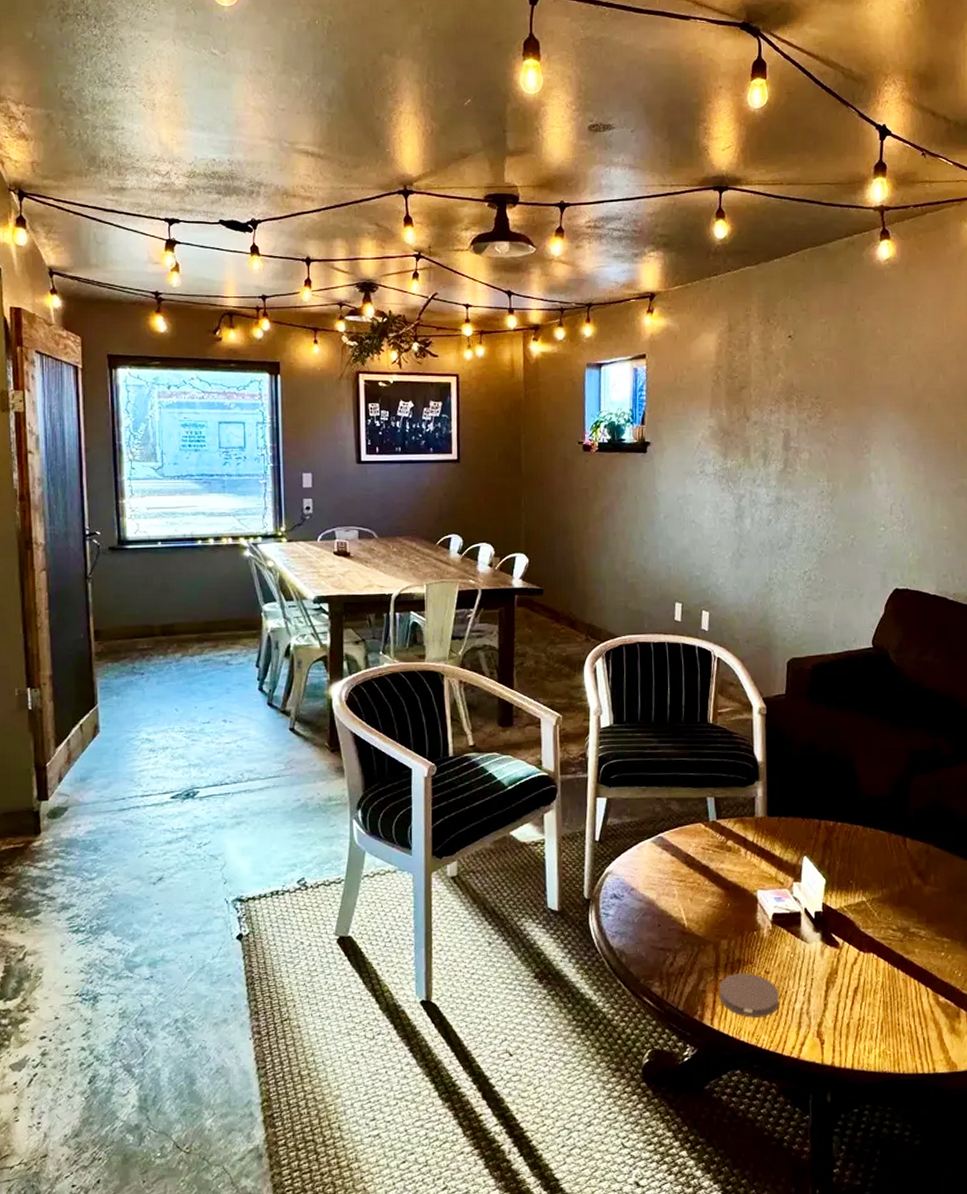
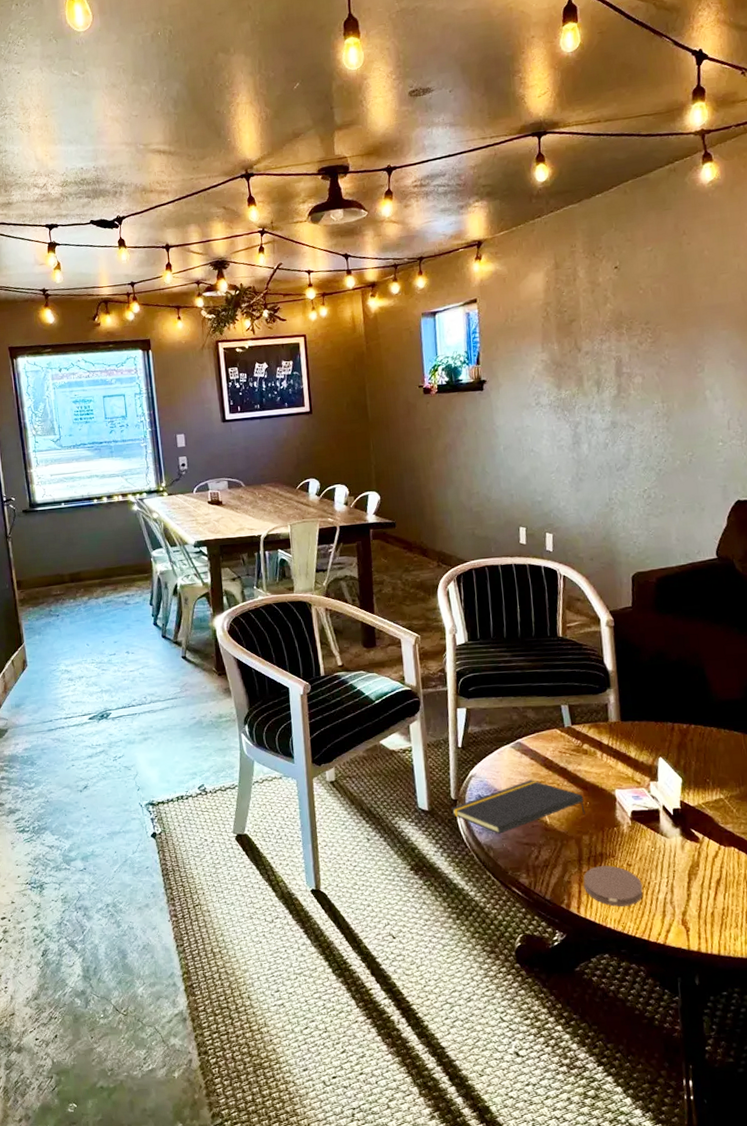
notepad: none [583,878,725,938] -> present [451,780,585,834]

